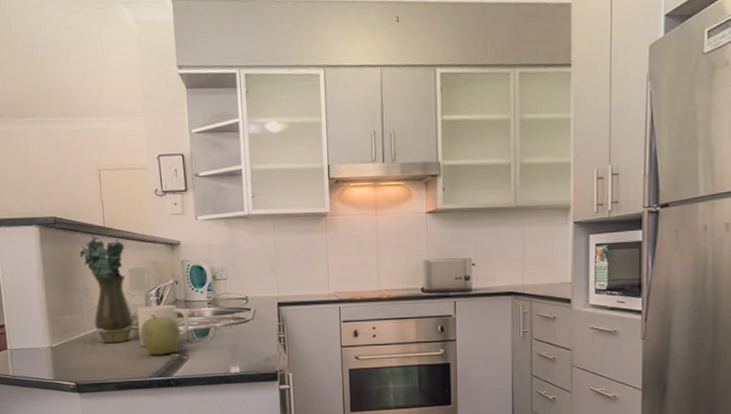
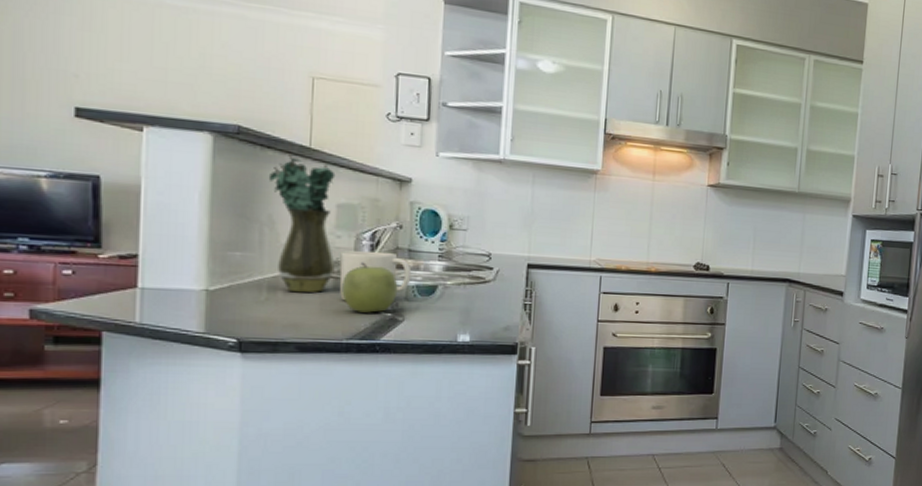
toaster: present [422,258,475,295] -> none [694,235,753,276]

